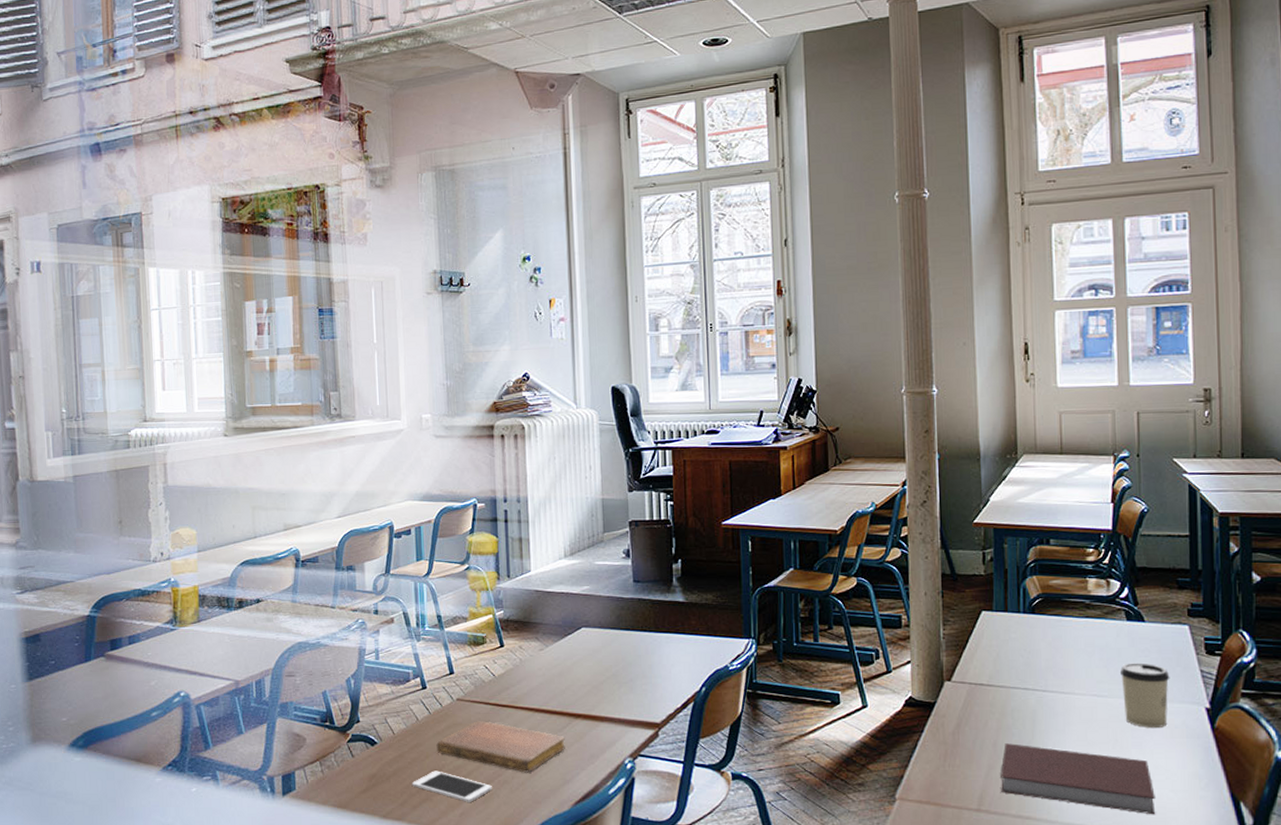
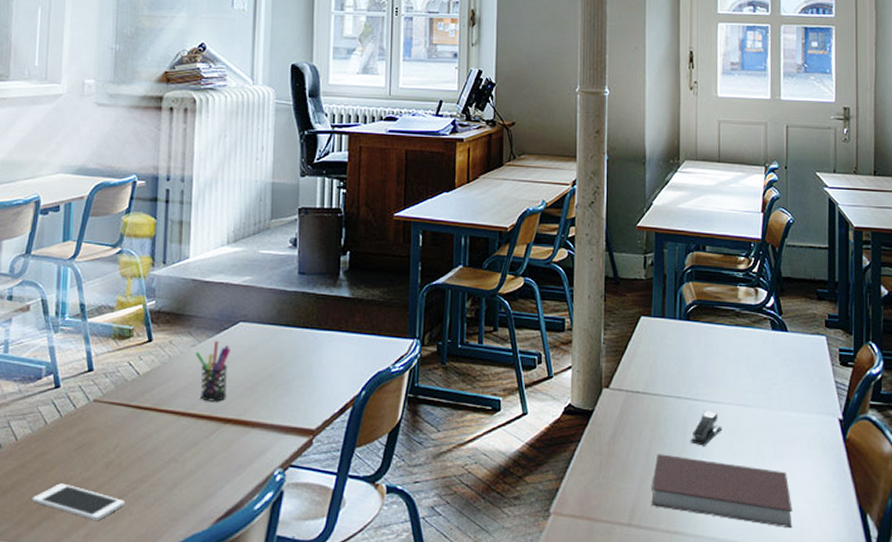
notebook: present [436,721,565,773] -> none [65,426,211,486]
pen holder: none [544,644,576,699] -> present [196,340,230,402]
stapler: none [1040,702,1075,736] -> present [690,411,722,446]
cup: present [1120,663,1170,728] -> none [765,372,809,438]

